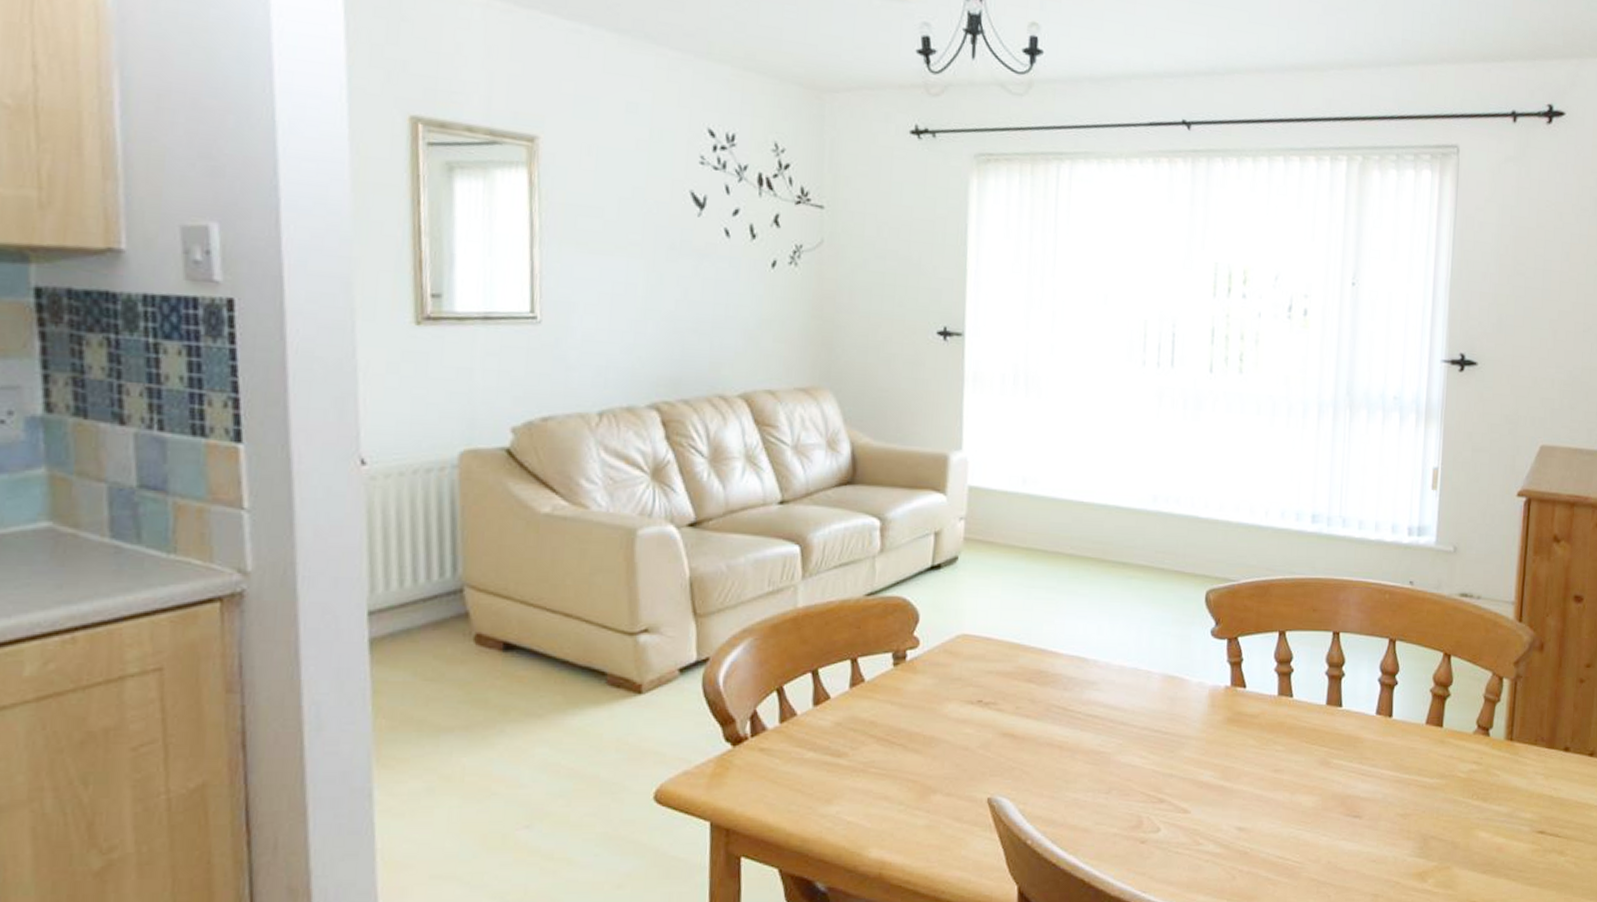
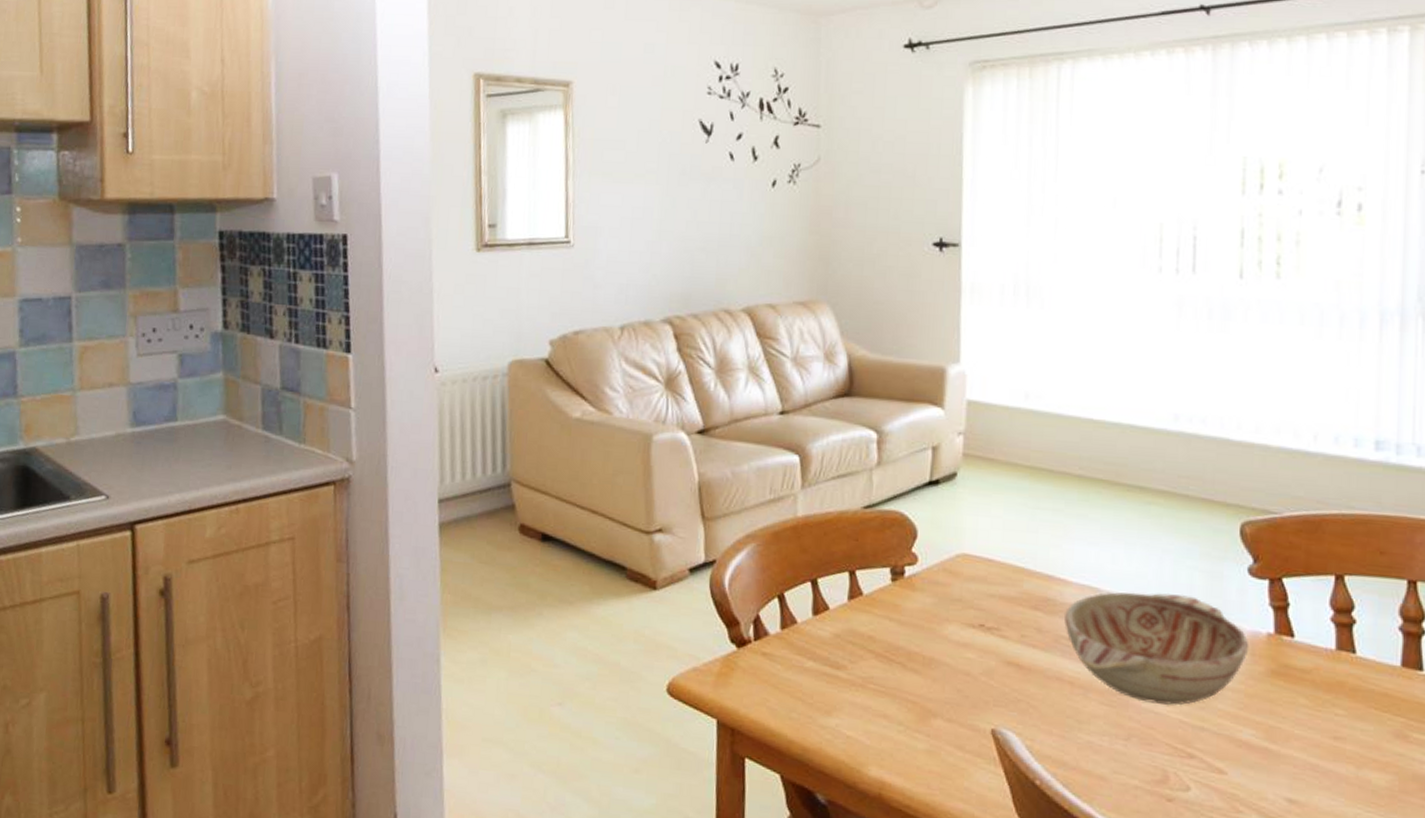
decorative bowl: none [1055,658,1211,757] -> present [1064,592,1249,705]

